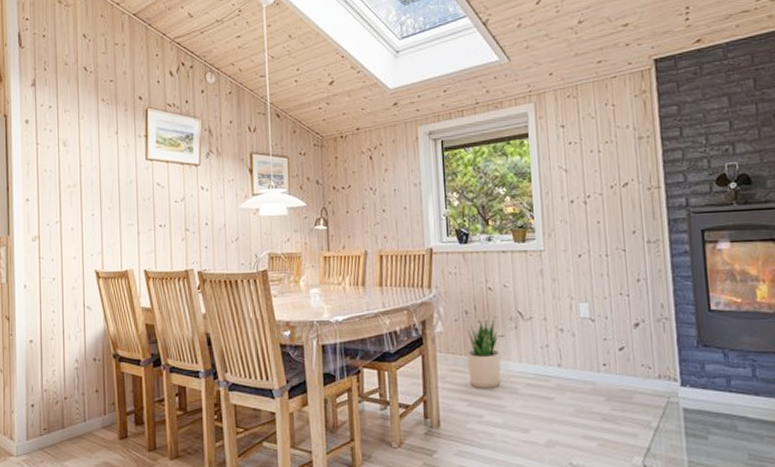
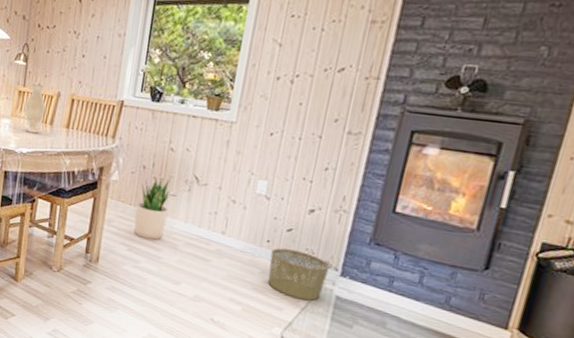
vase: none [332,246,355,299] -> present [24,83,46,134]
basket: none [610,368,670,420] -> present [267,248,330,301]

